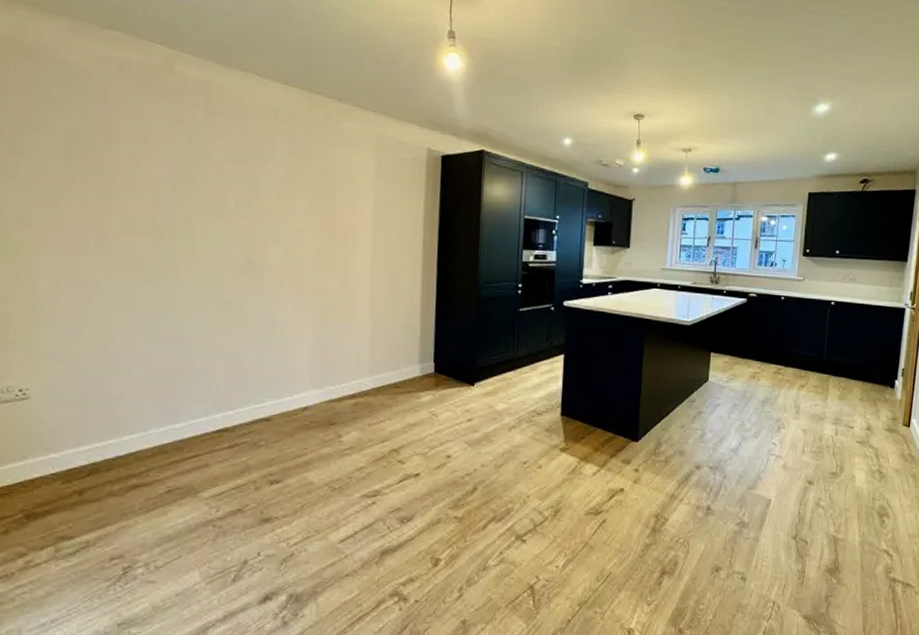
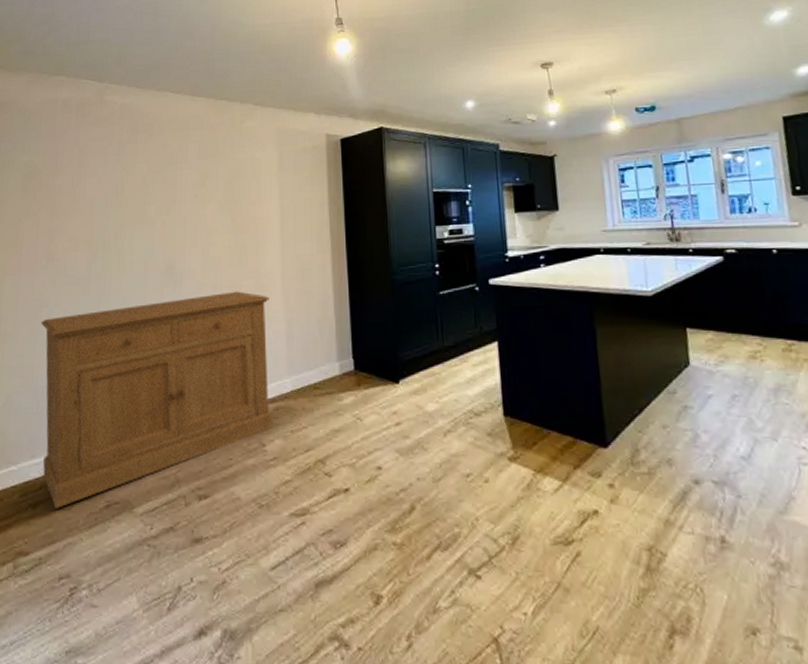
sideboard: none [89,292,356,495] -> present [41,291,273,509]

